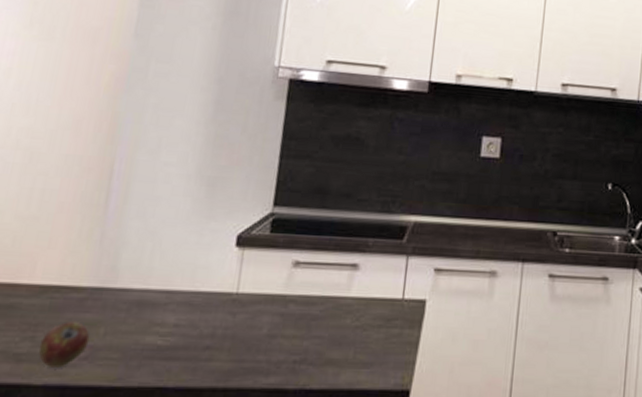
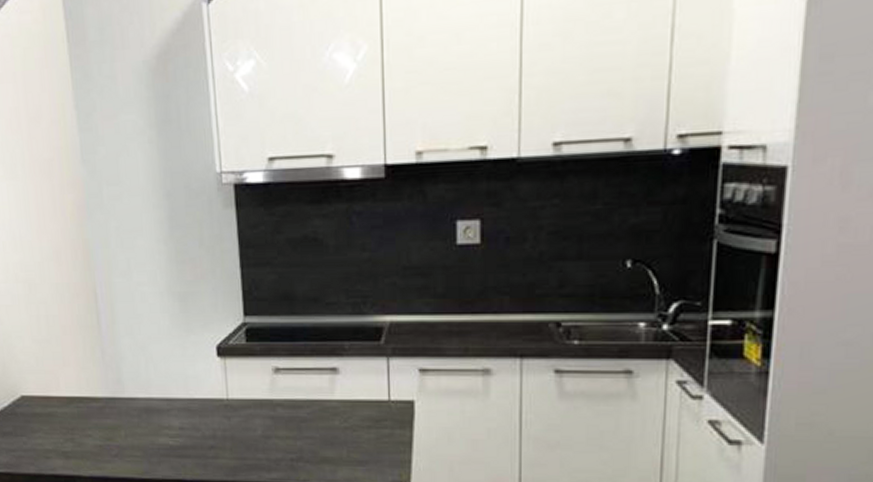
fruit: present [38,322,90,368] -> none [79,426,115,463]

